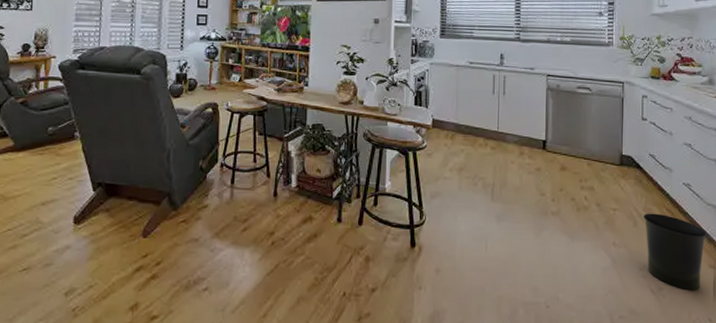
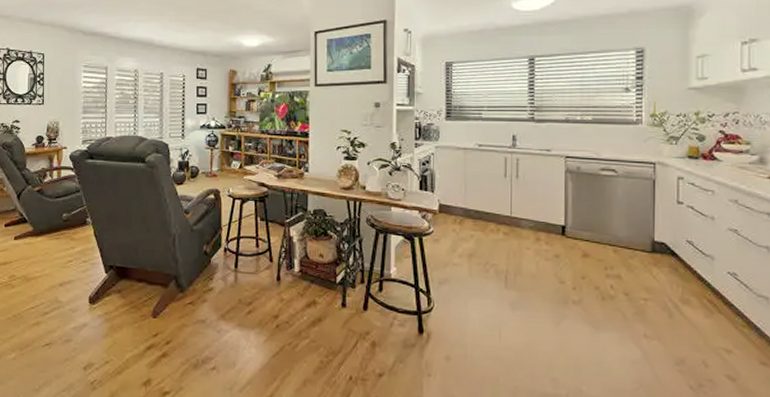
waste bin: present [644,213,707,291] -> none [680,304,758,389]

